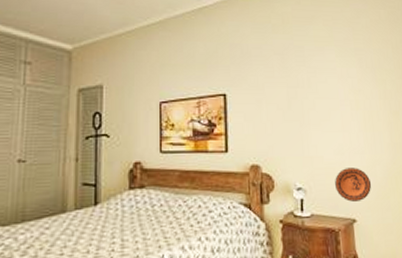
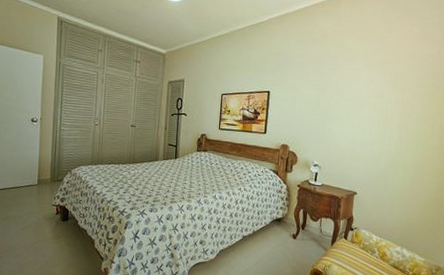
decorative plate: present [335,168,372,202] -> none [344,154,375,180]

